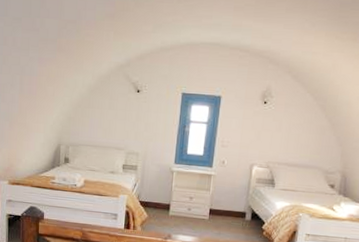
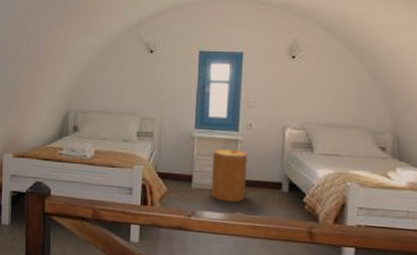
basket: none [185,181,219,228] -> present [210,148,248,203]

